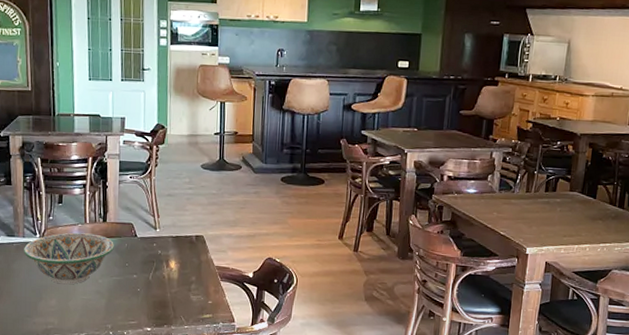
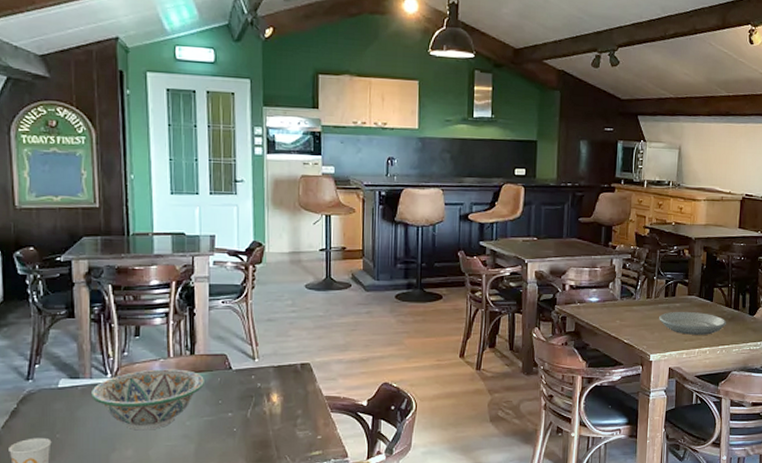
plate: none [538,206,609,232] -> present [659,311,726,335]

